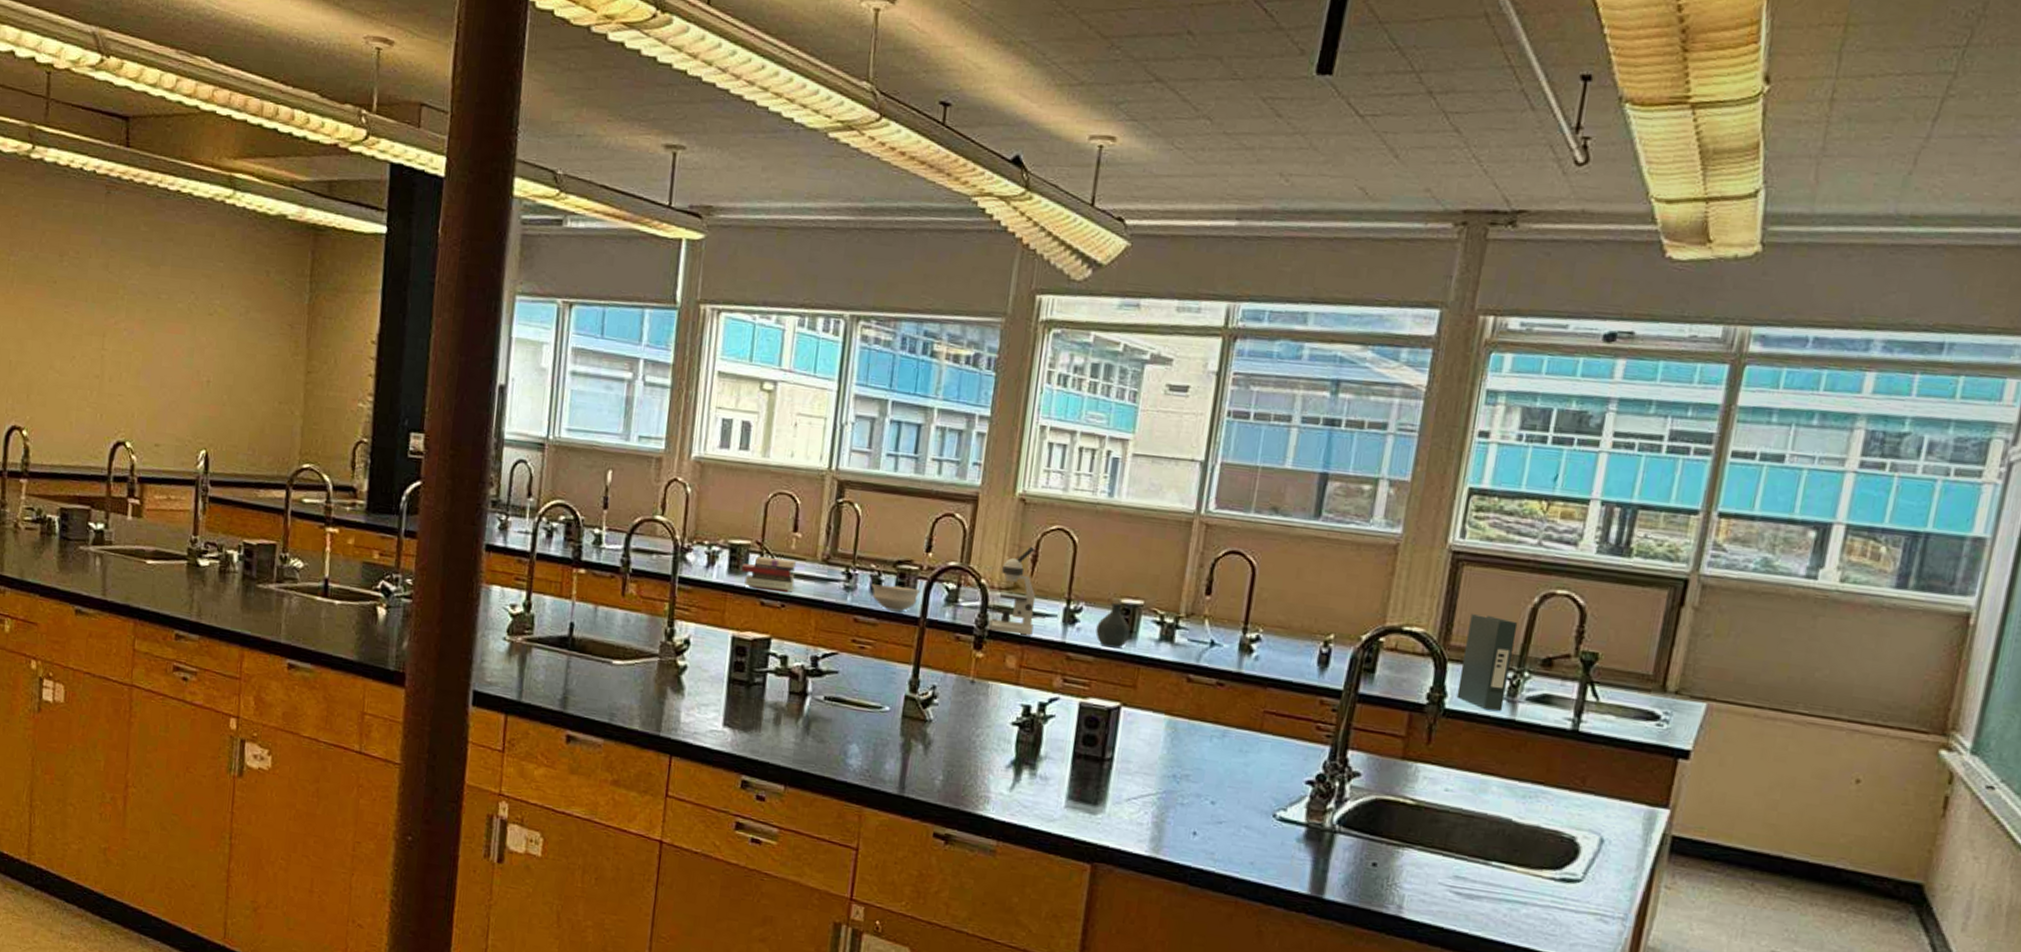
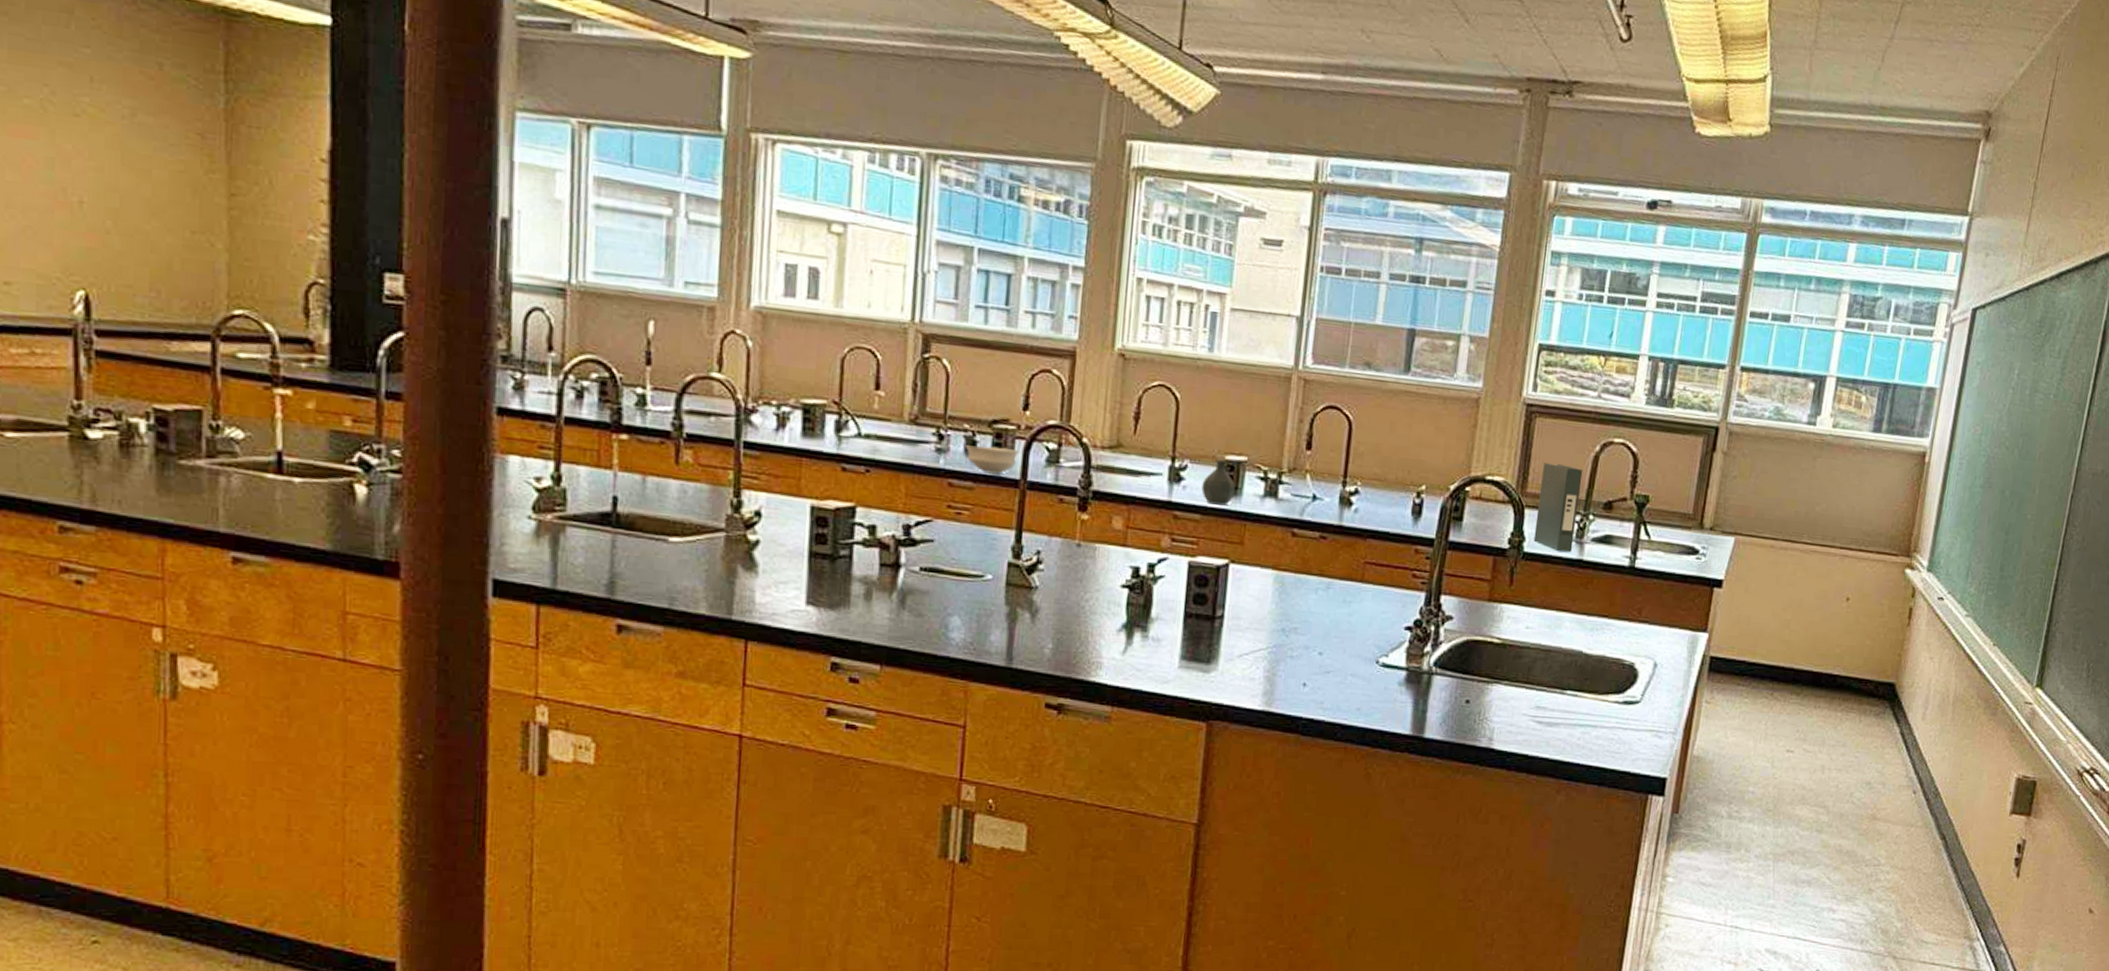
books: present [742,557,797,593] -> none [818,417,881,457]
microscope: present [988,546,1036,636] -> none [1093,403,1140,496]

